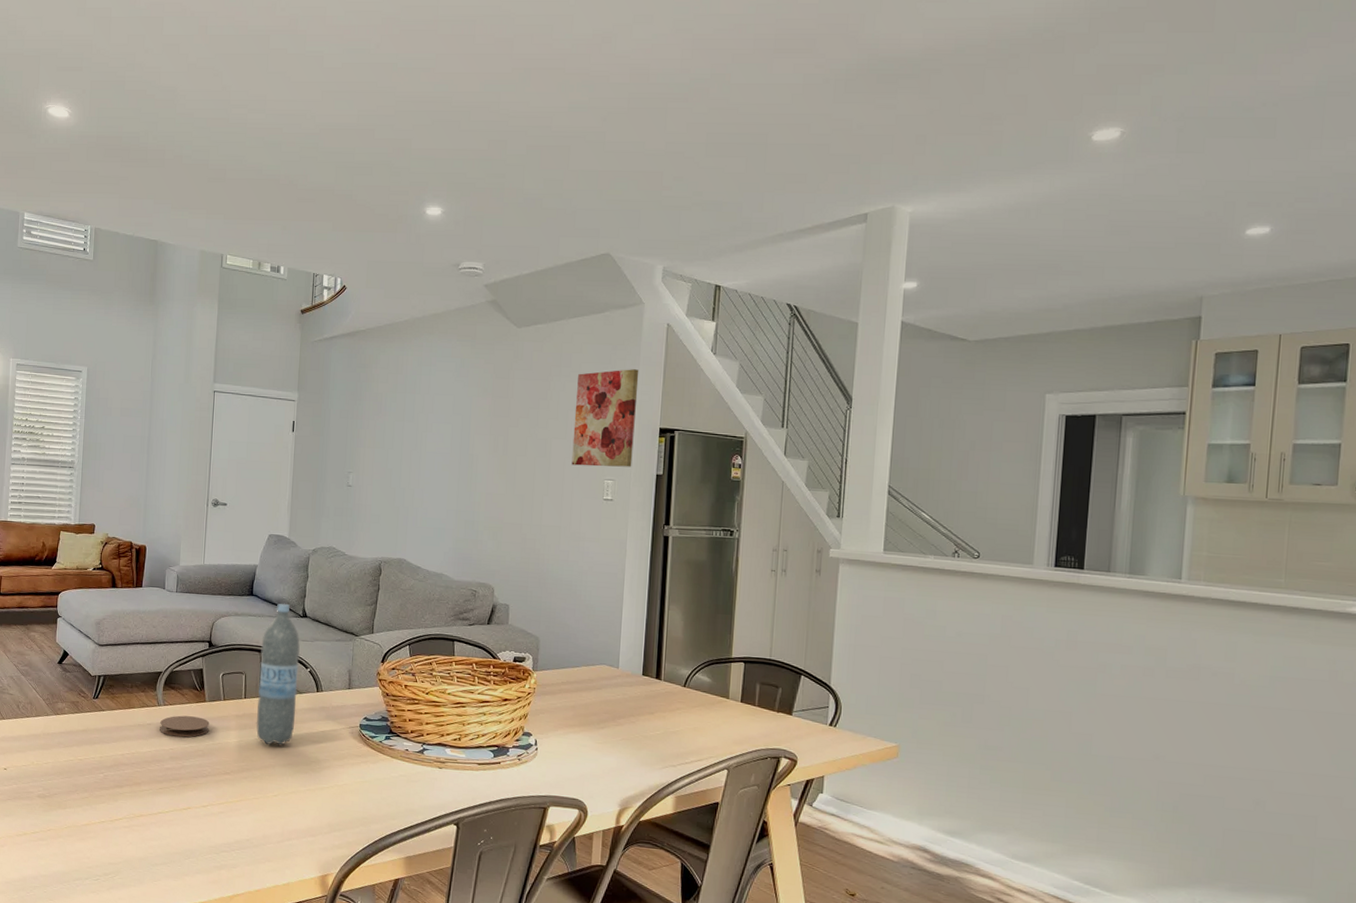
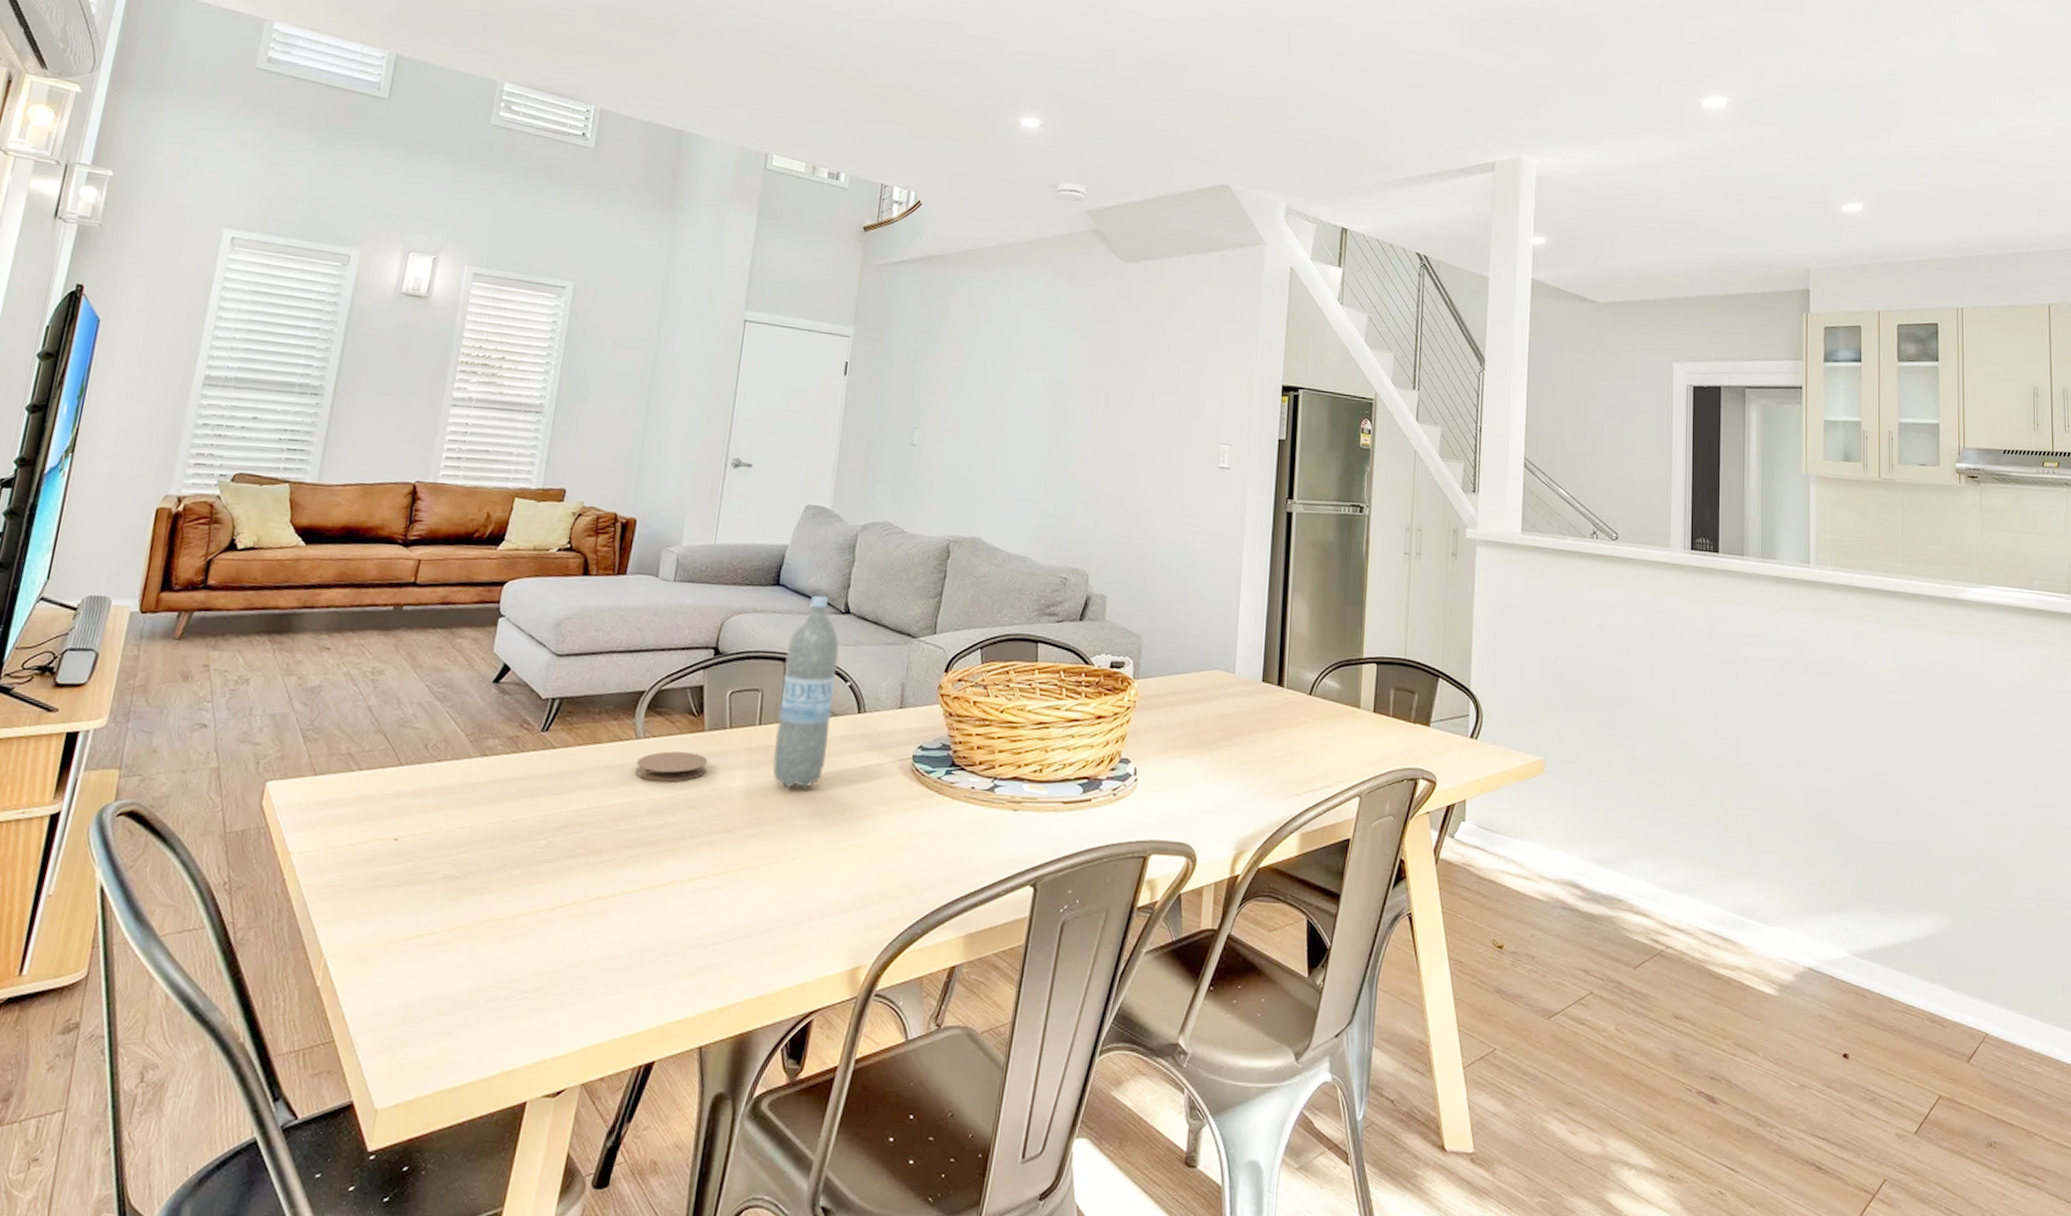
wall art: present [571,369,639,467] -> none [1183,316,1260,430]

